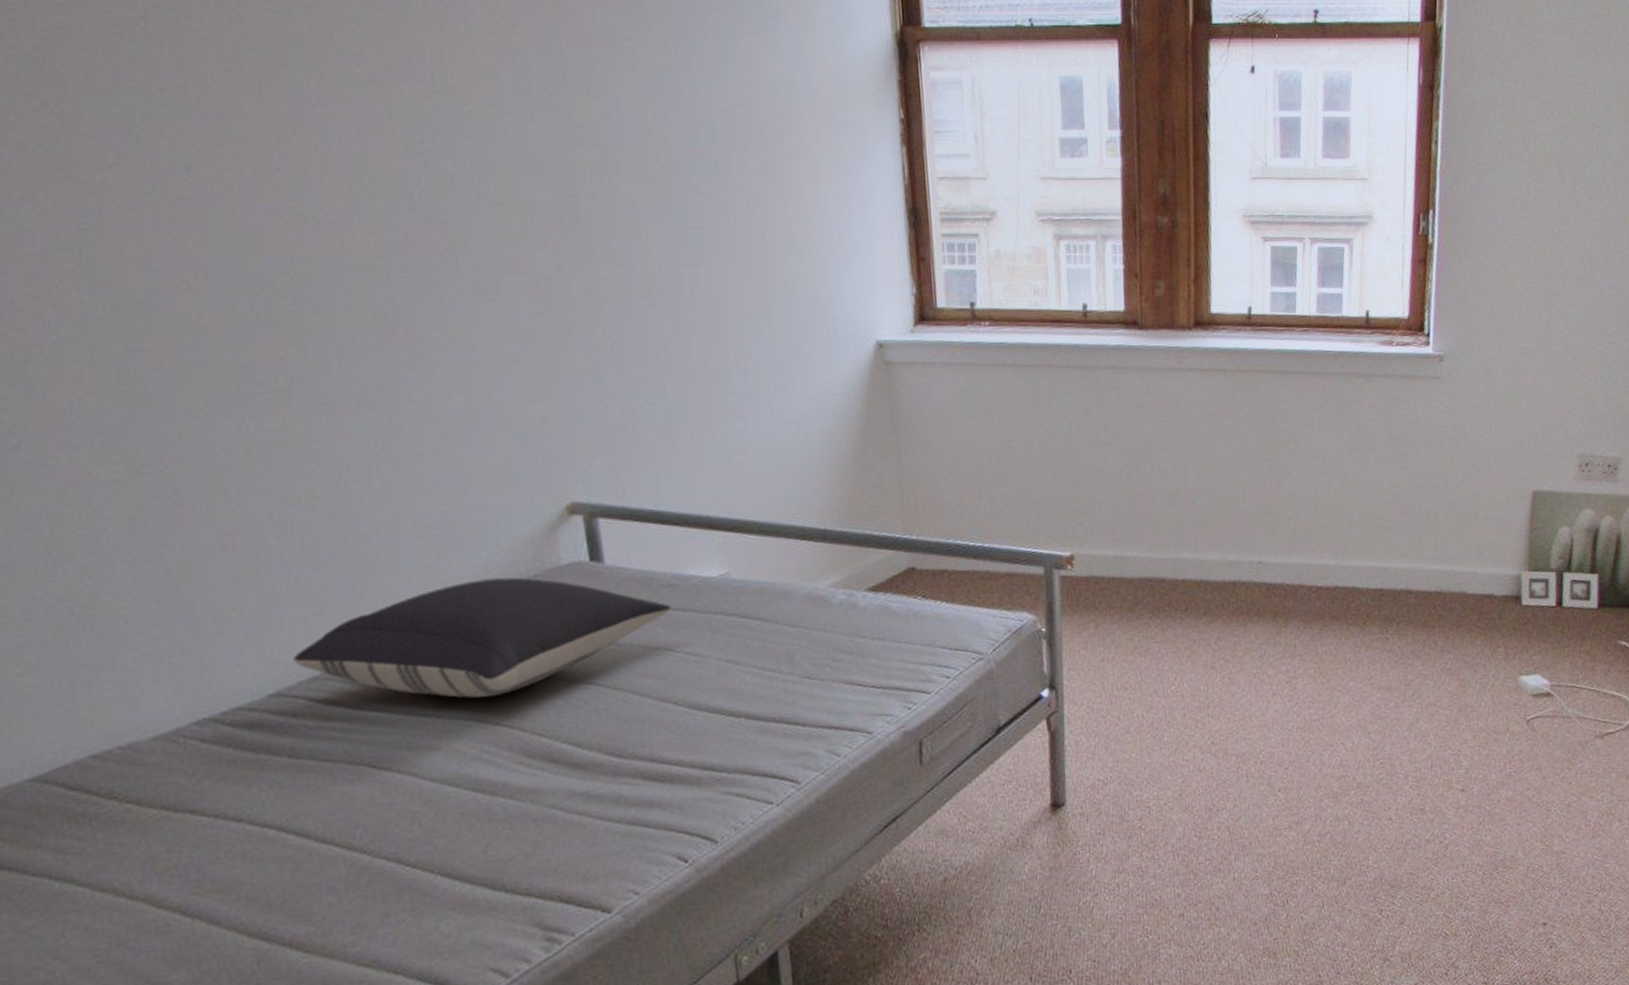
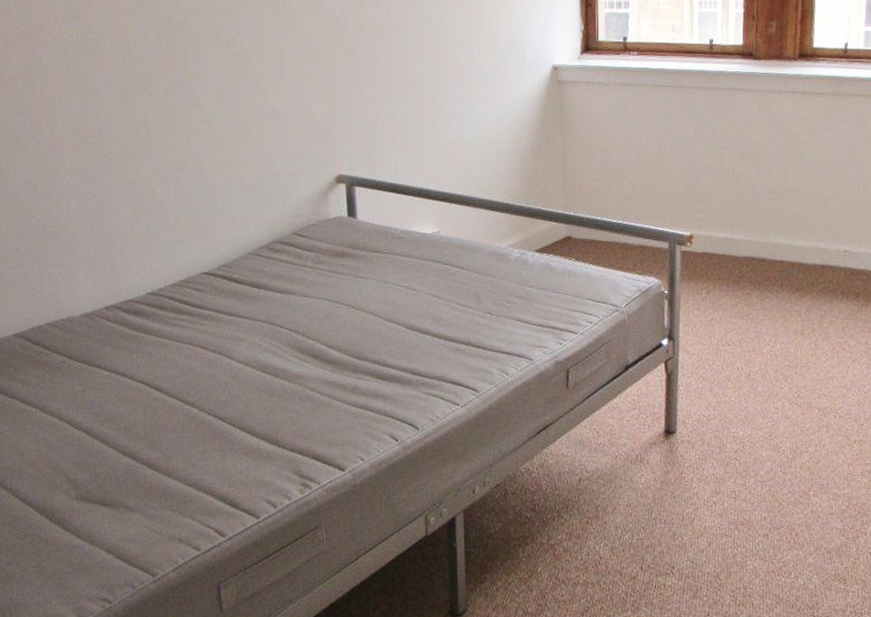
pillow: present [293,577,672,698] -> none [163,225,399,307]

